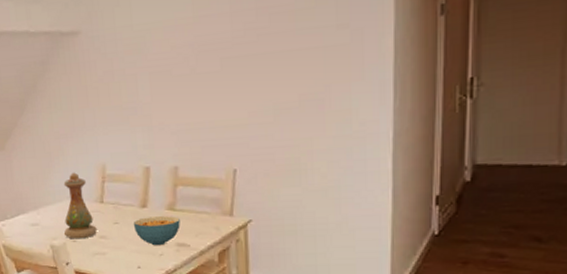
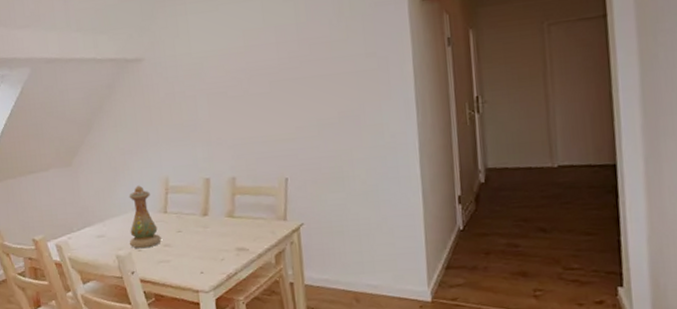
cereal bowl: present [133,216,180,246] -> none [195,222,239,252]

